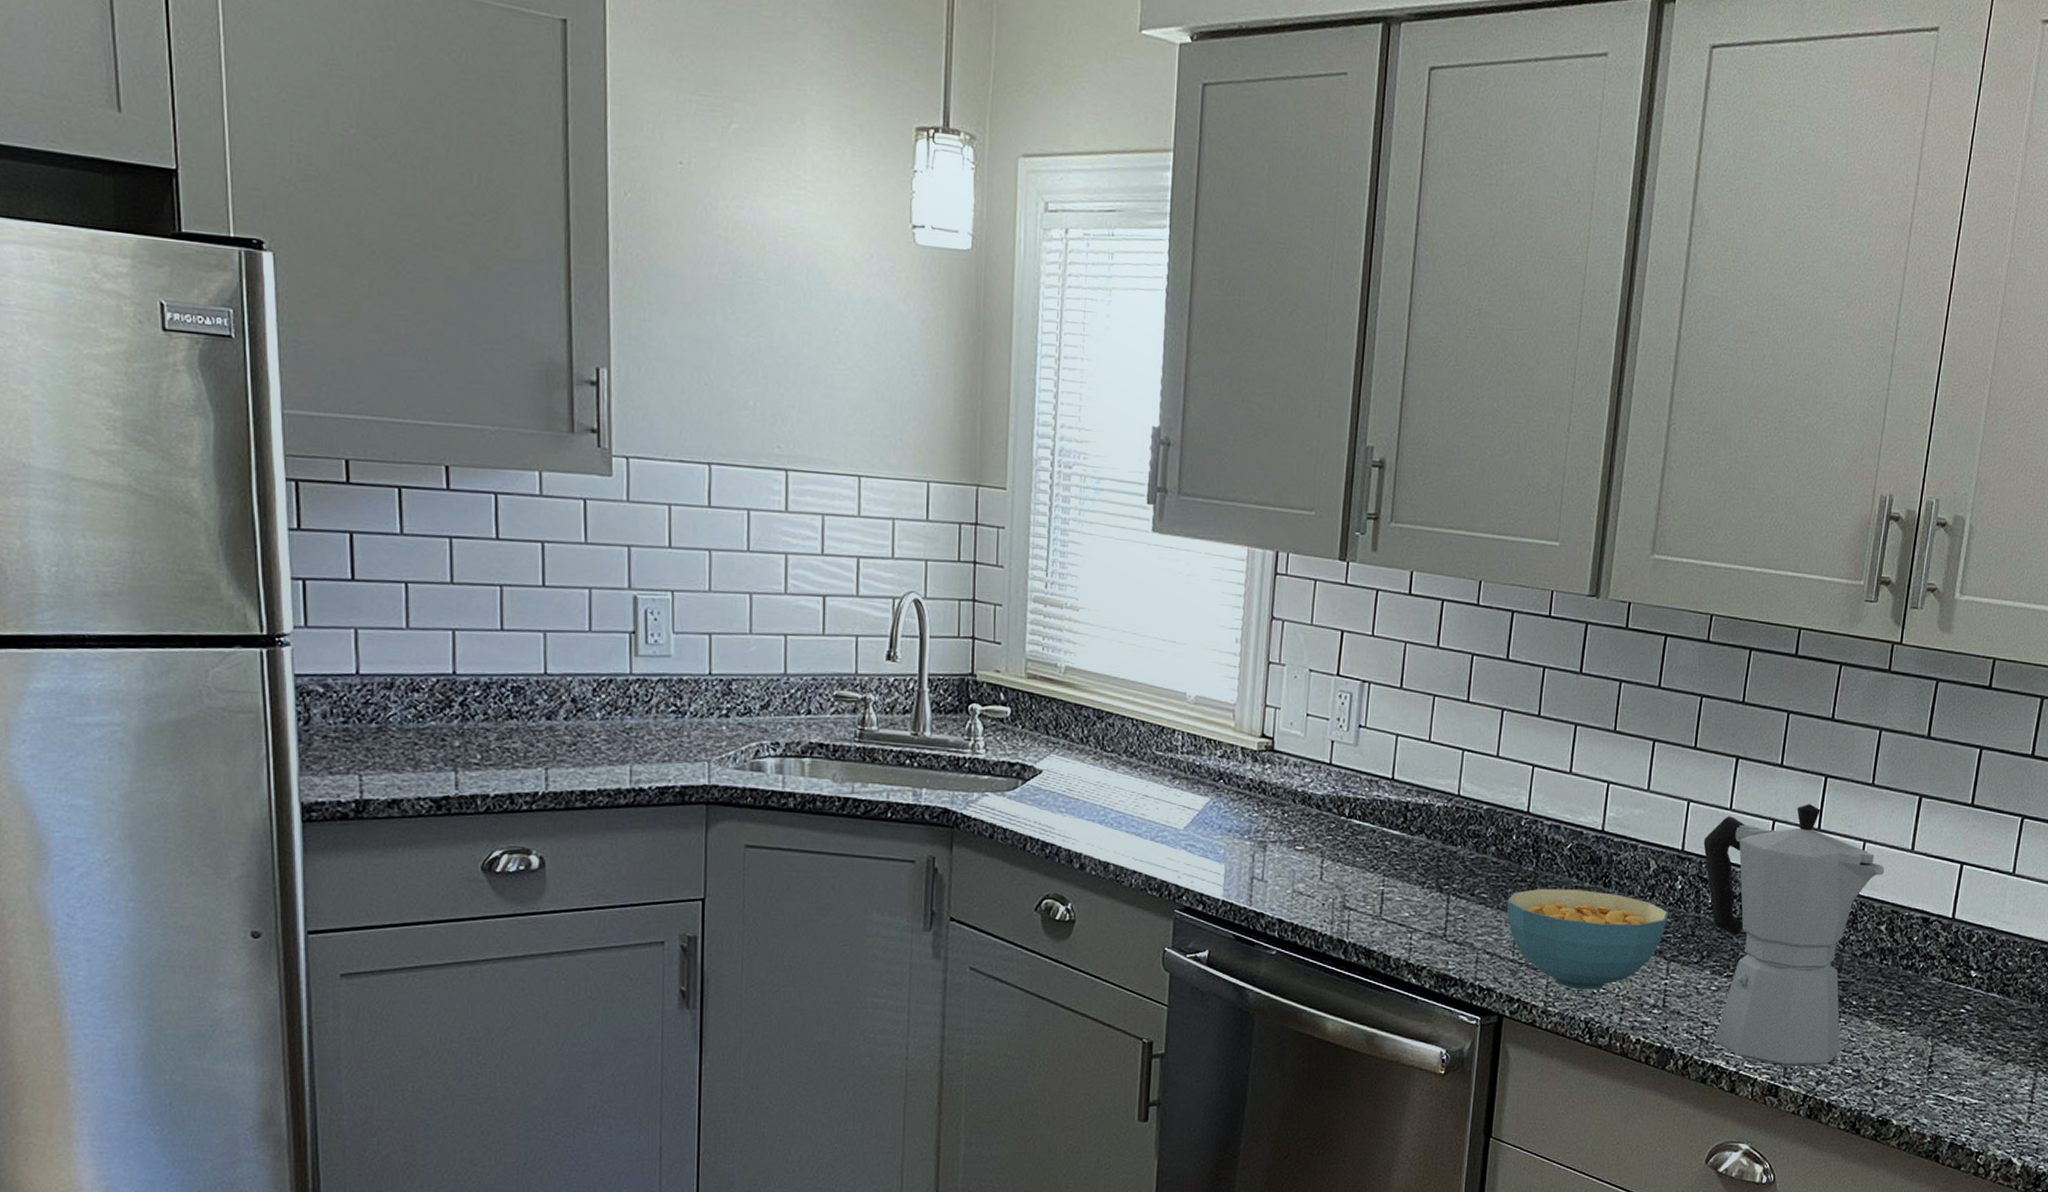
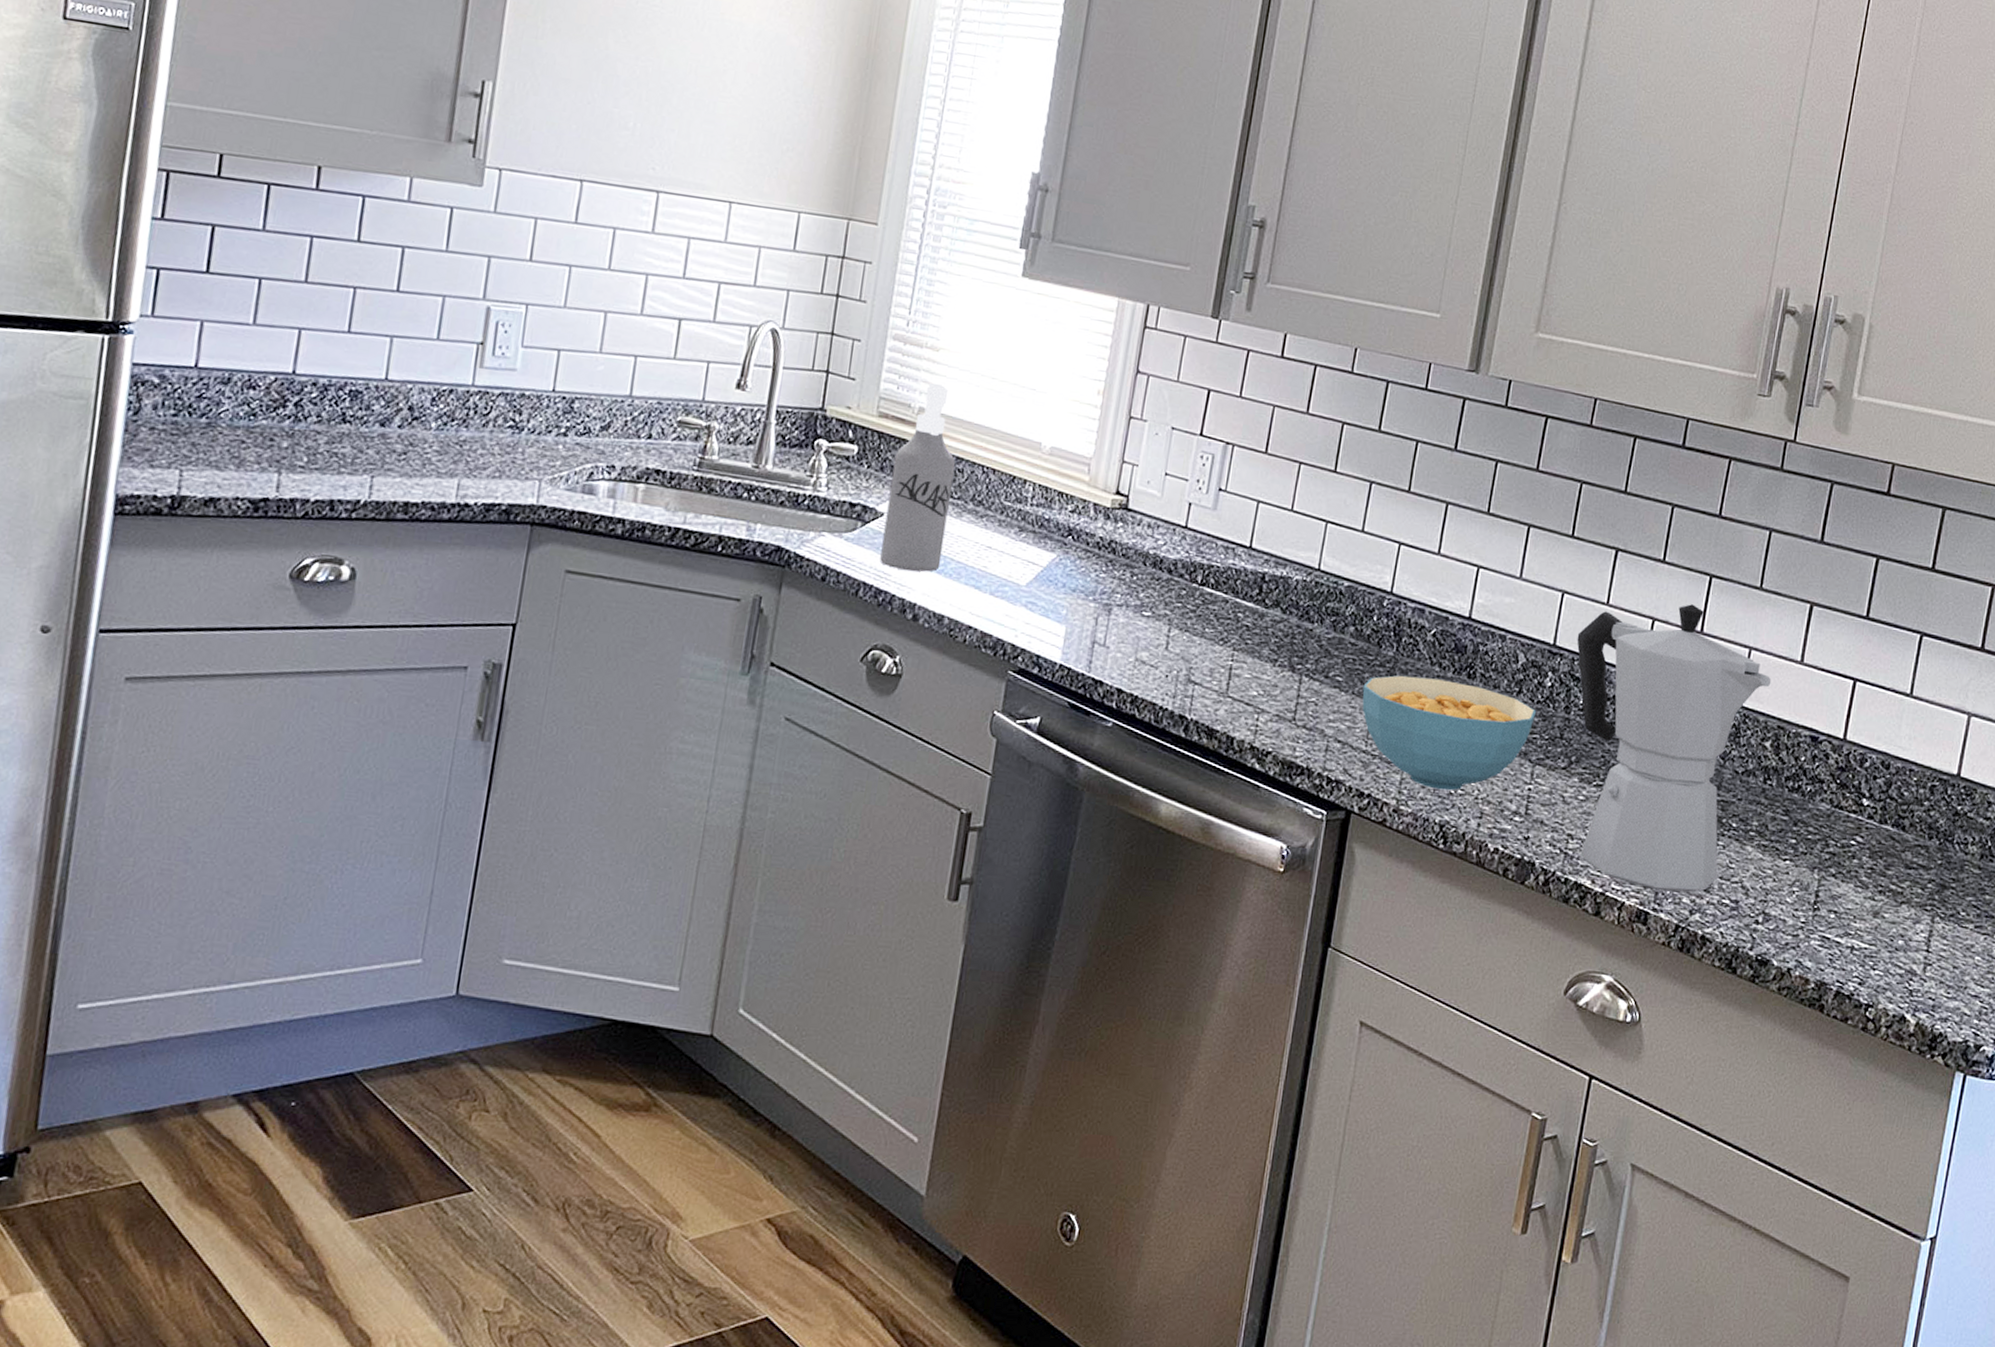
spray bottle: none [1043,642,1106,823] -> present [880,383,956,572]

